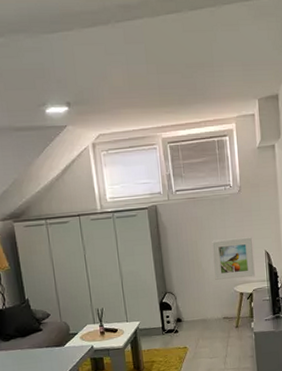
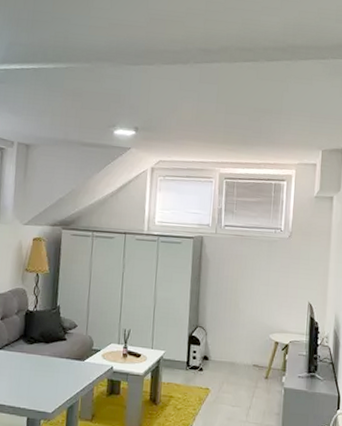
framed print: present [211,237,255,280] -> none [251,281,297,328]

